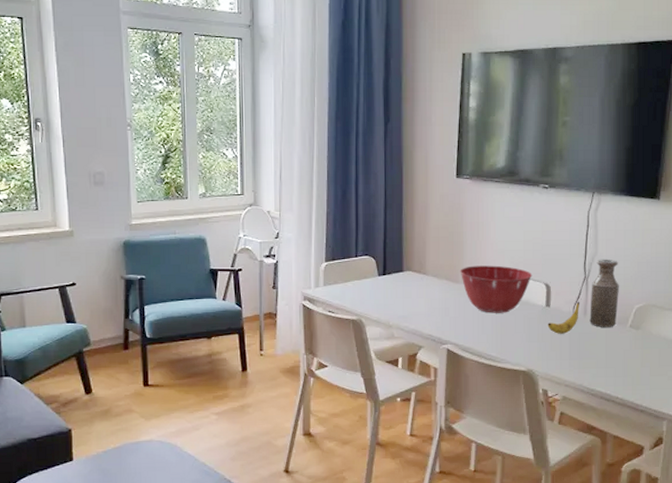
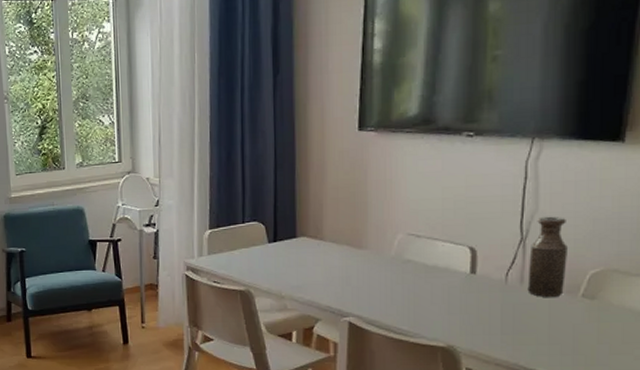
mixing bowl: present [460,265,533,313] -> none [363,227,453,282]
banana: present [547,301,580,334] -> none [473,267,516,305]

